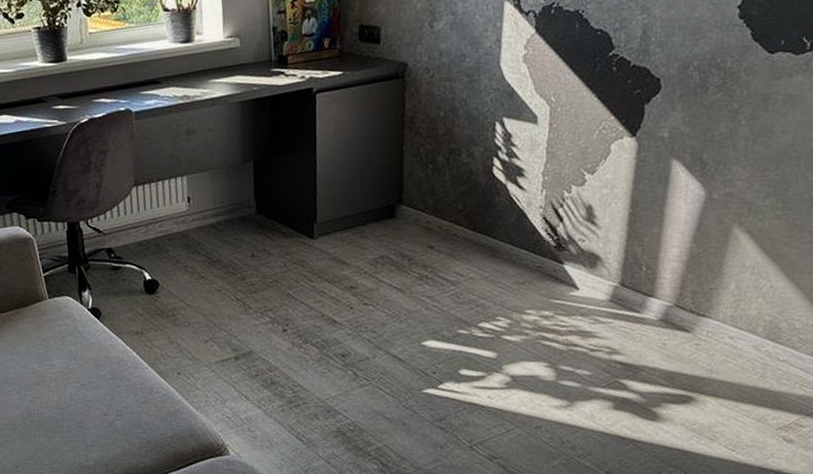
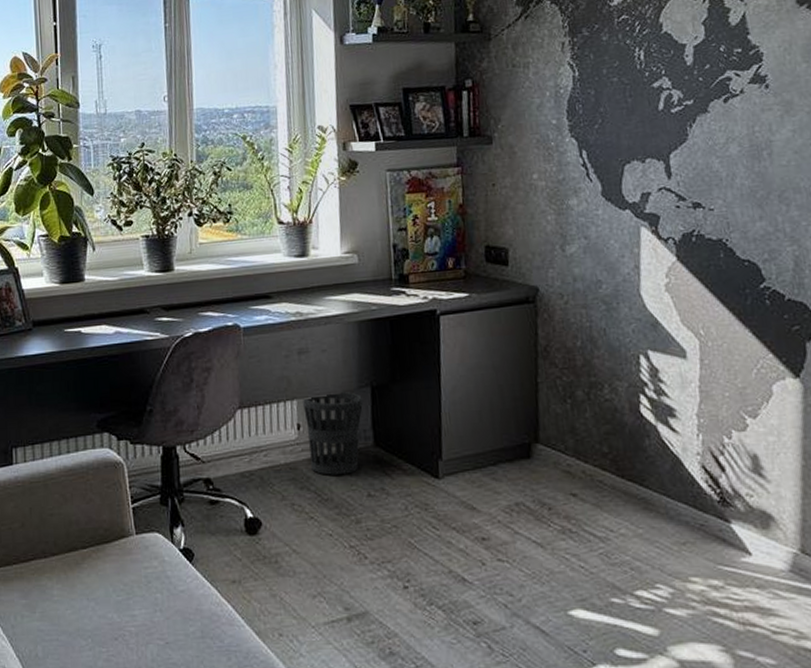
wastebasket: none [192,166,247,241] -> present [303,391,364,475]

